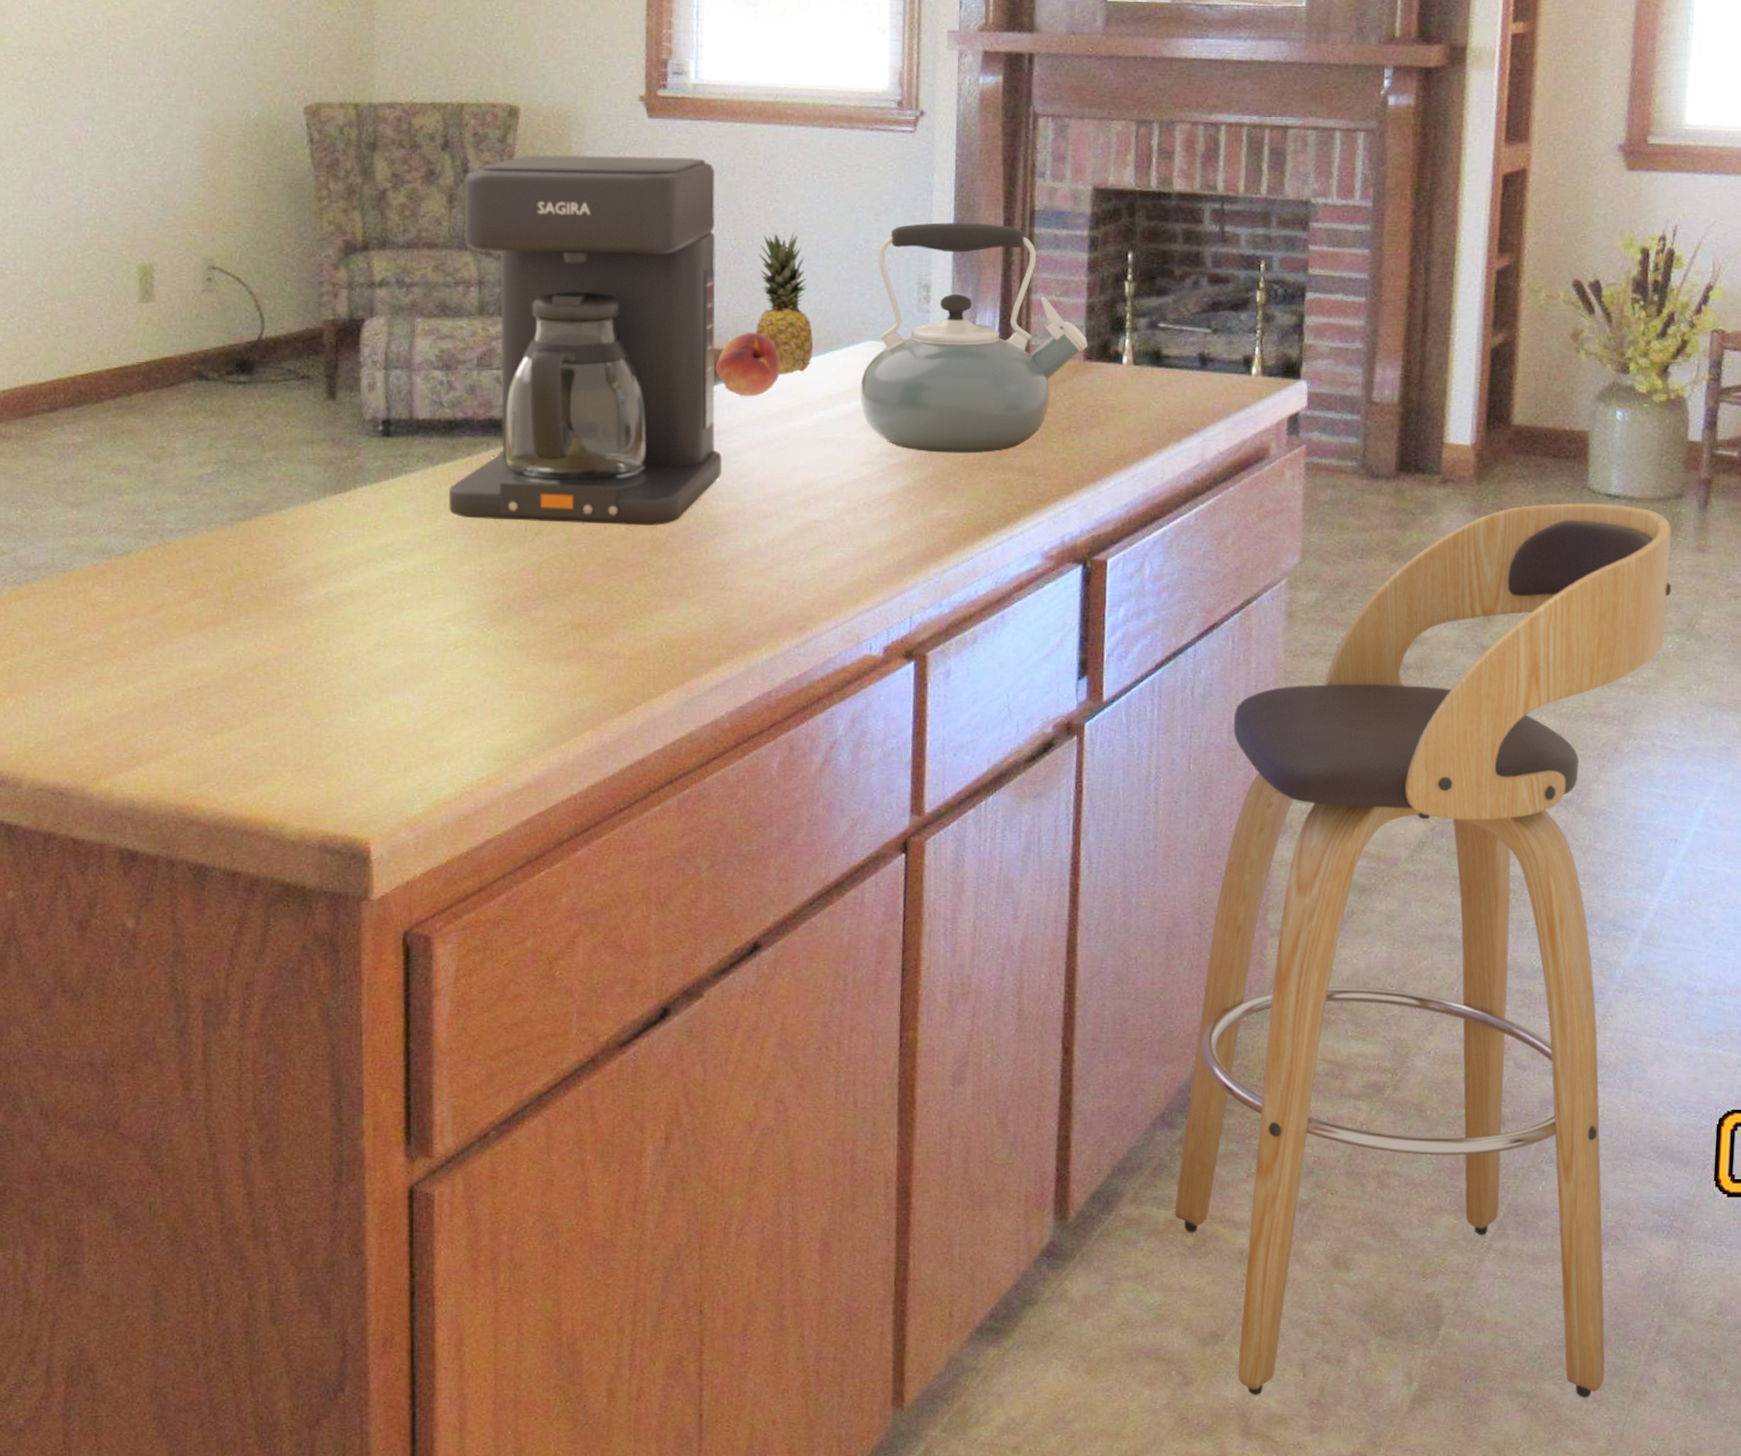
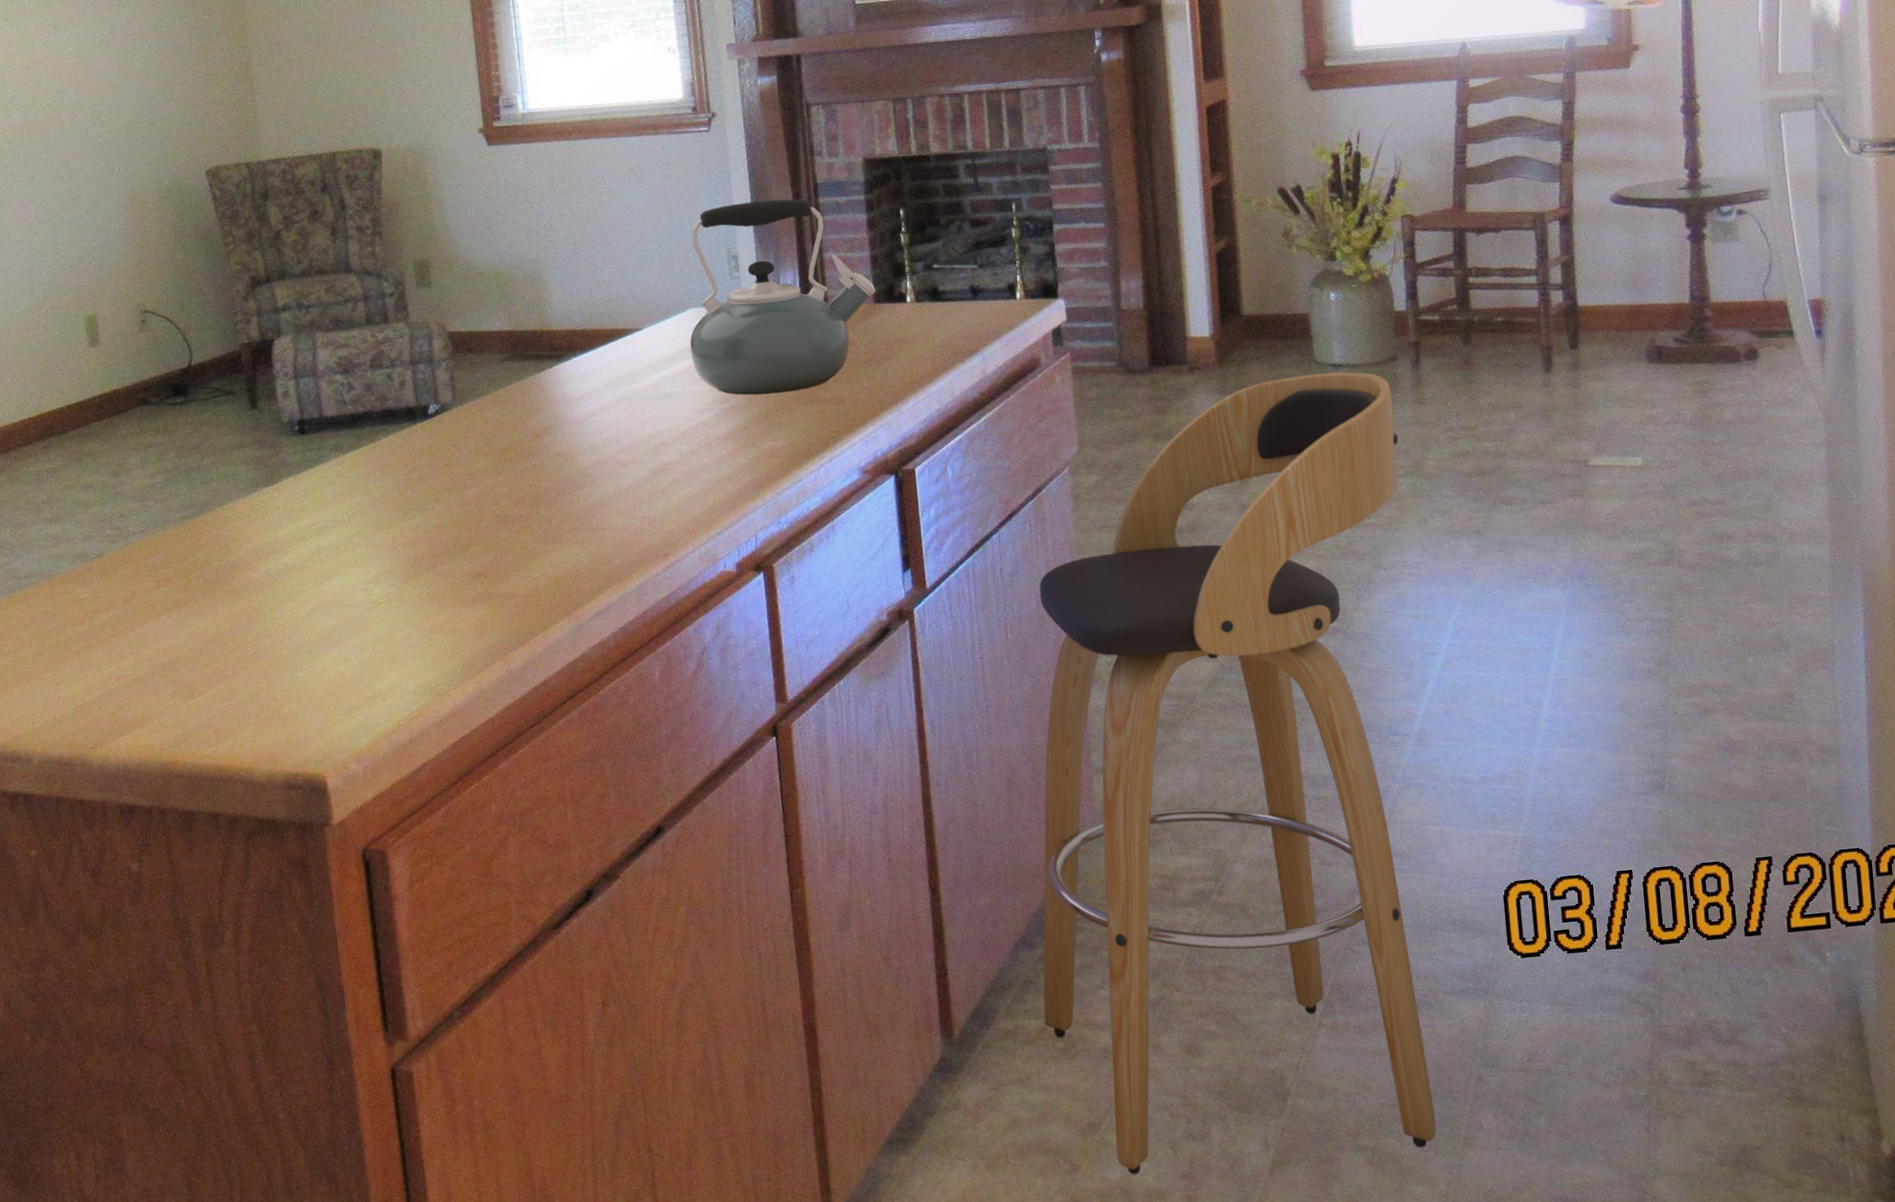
coffee maker: present [449,154,722,526] -> none [343,173,583,495]
fruit: present [716,332,781,397] -> none [568,312,623,367]
fruit: present [756,232,814,375] -> none [592,225,647,346]

